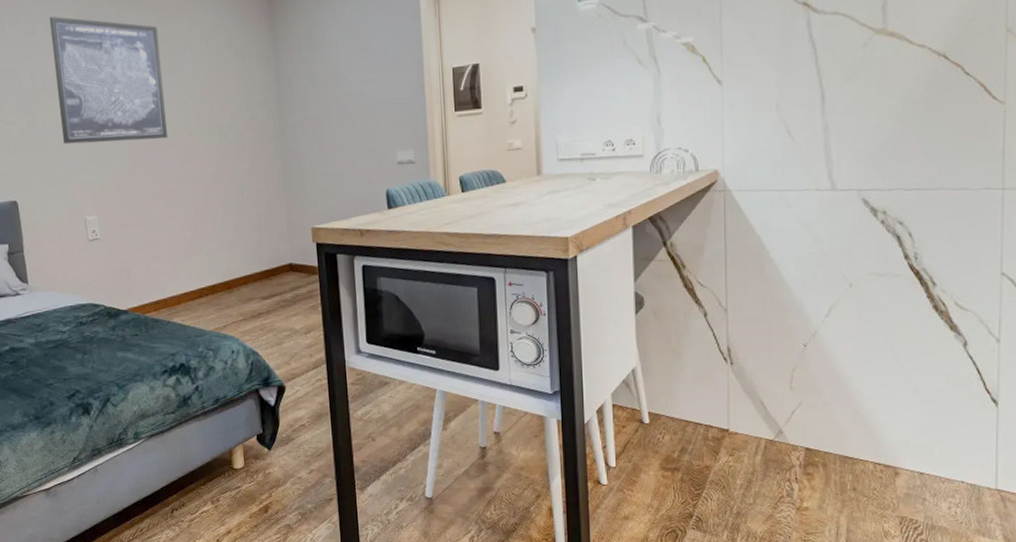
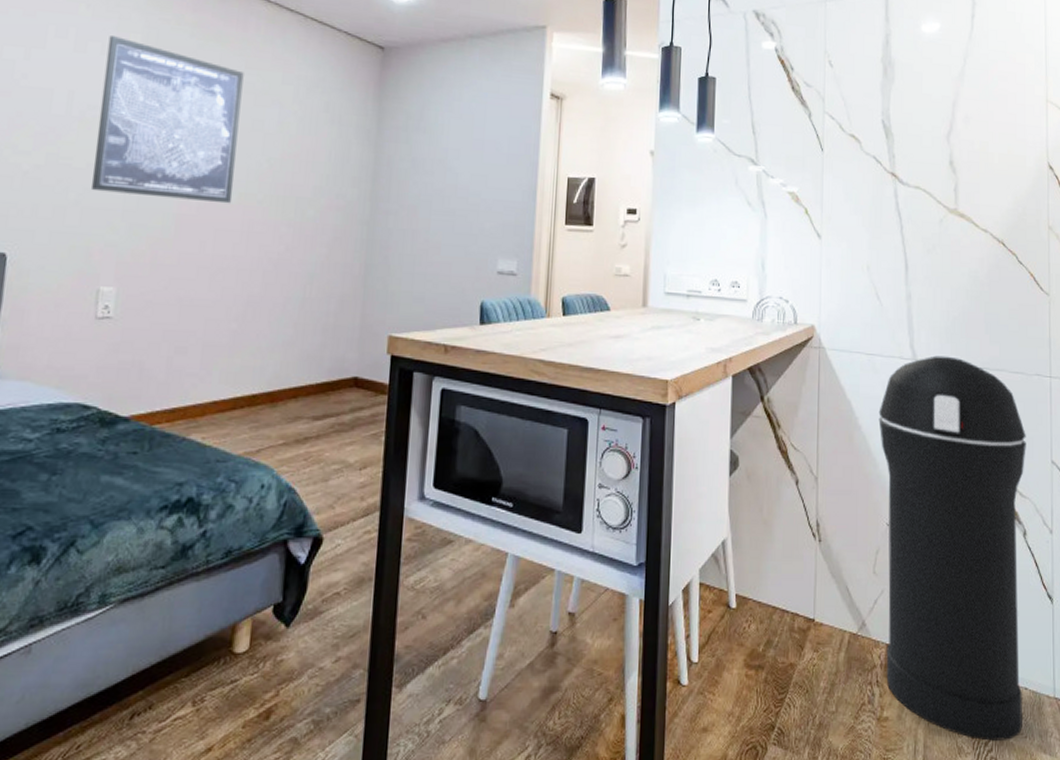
trash can: none [792,182,970,526] -> present [878,355,1026,741]

